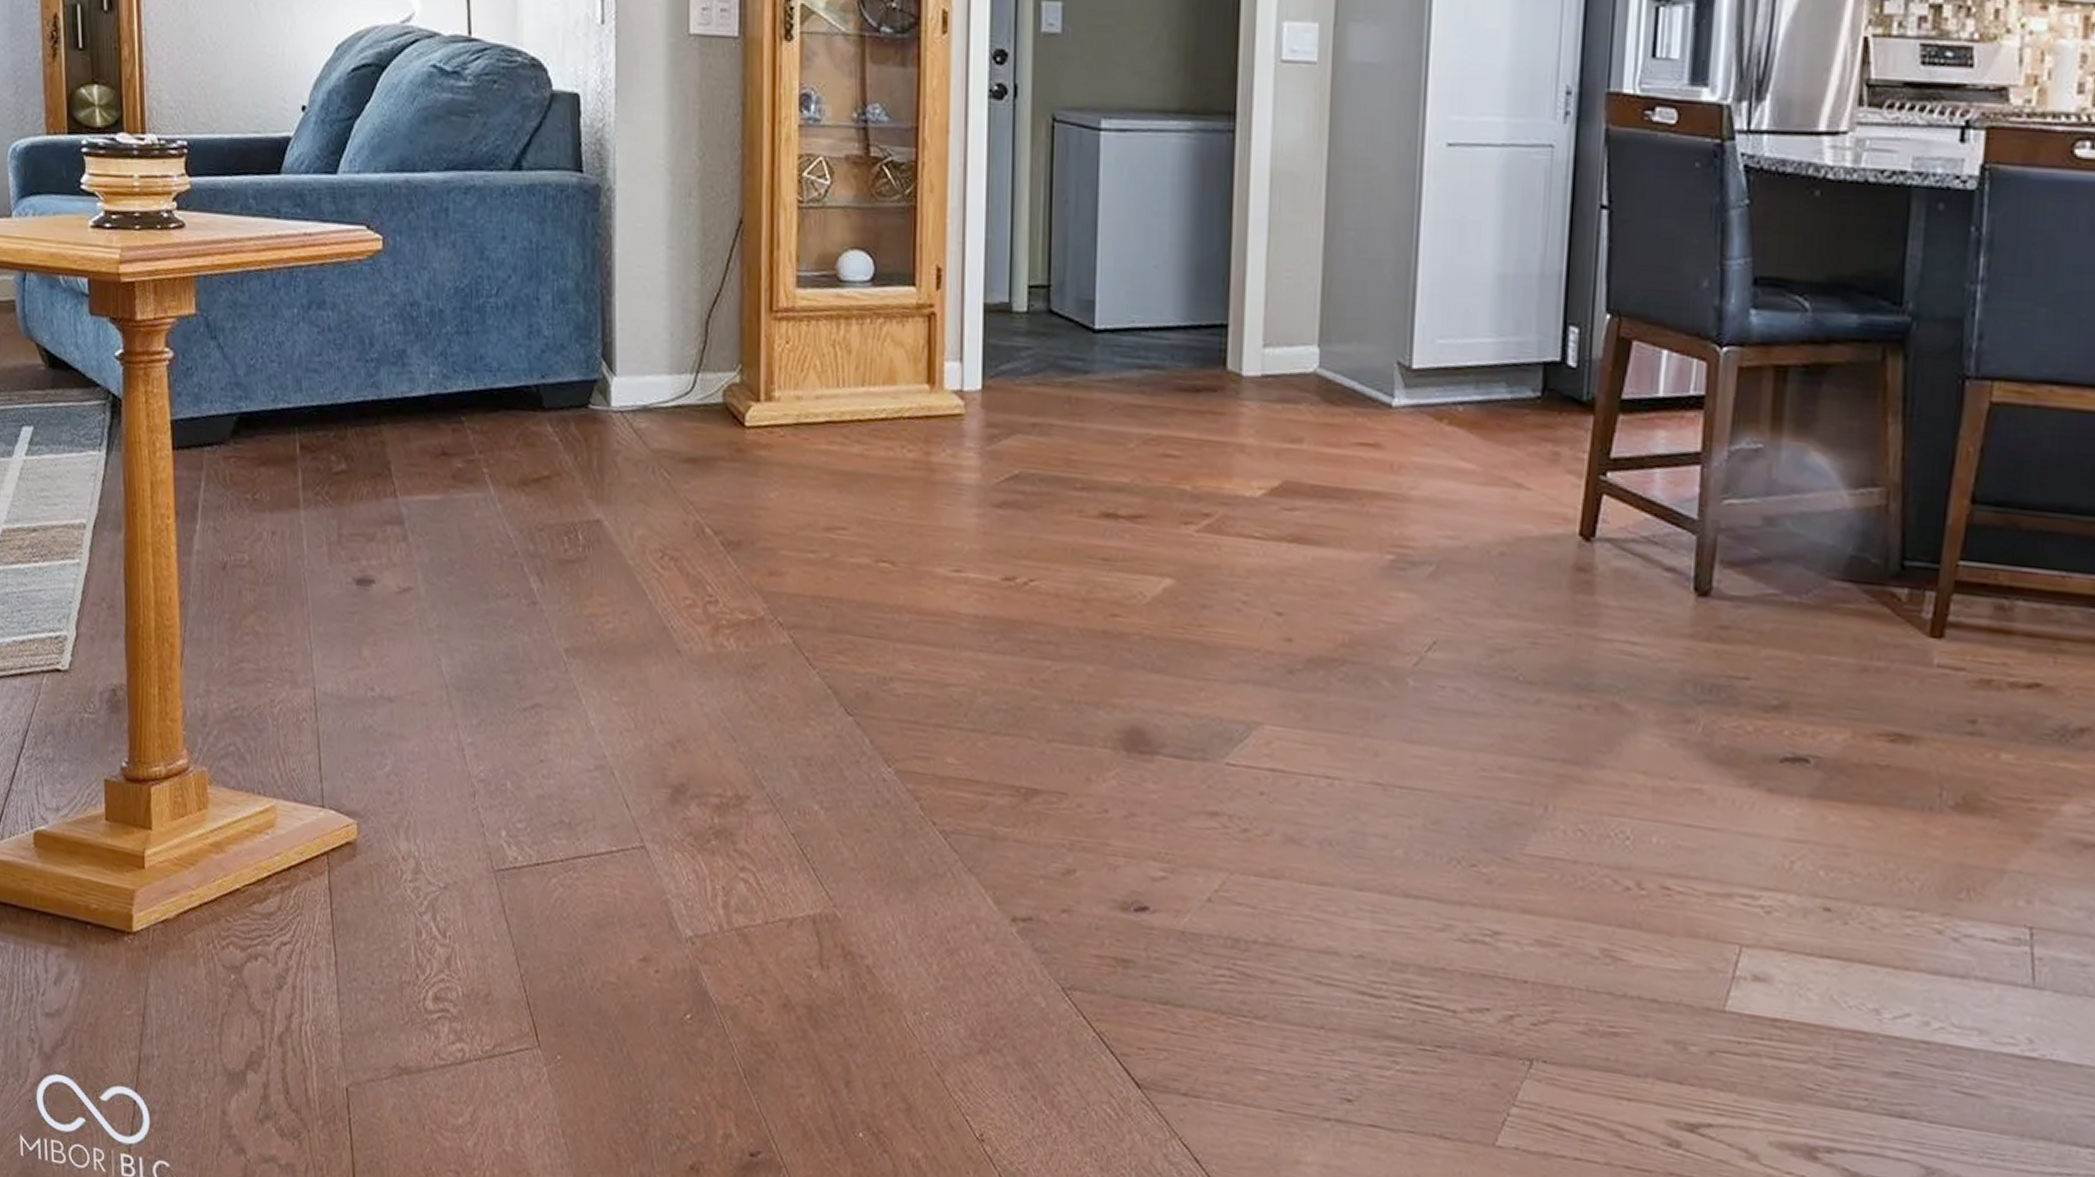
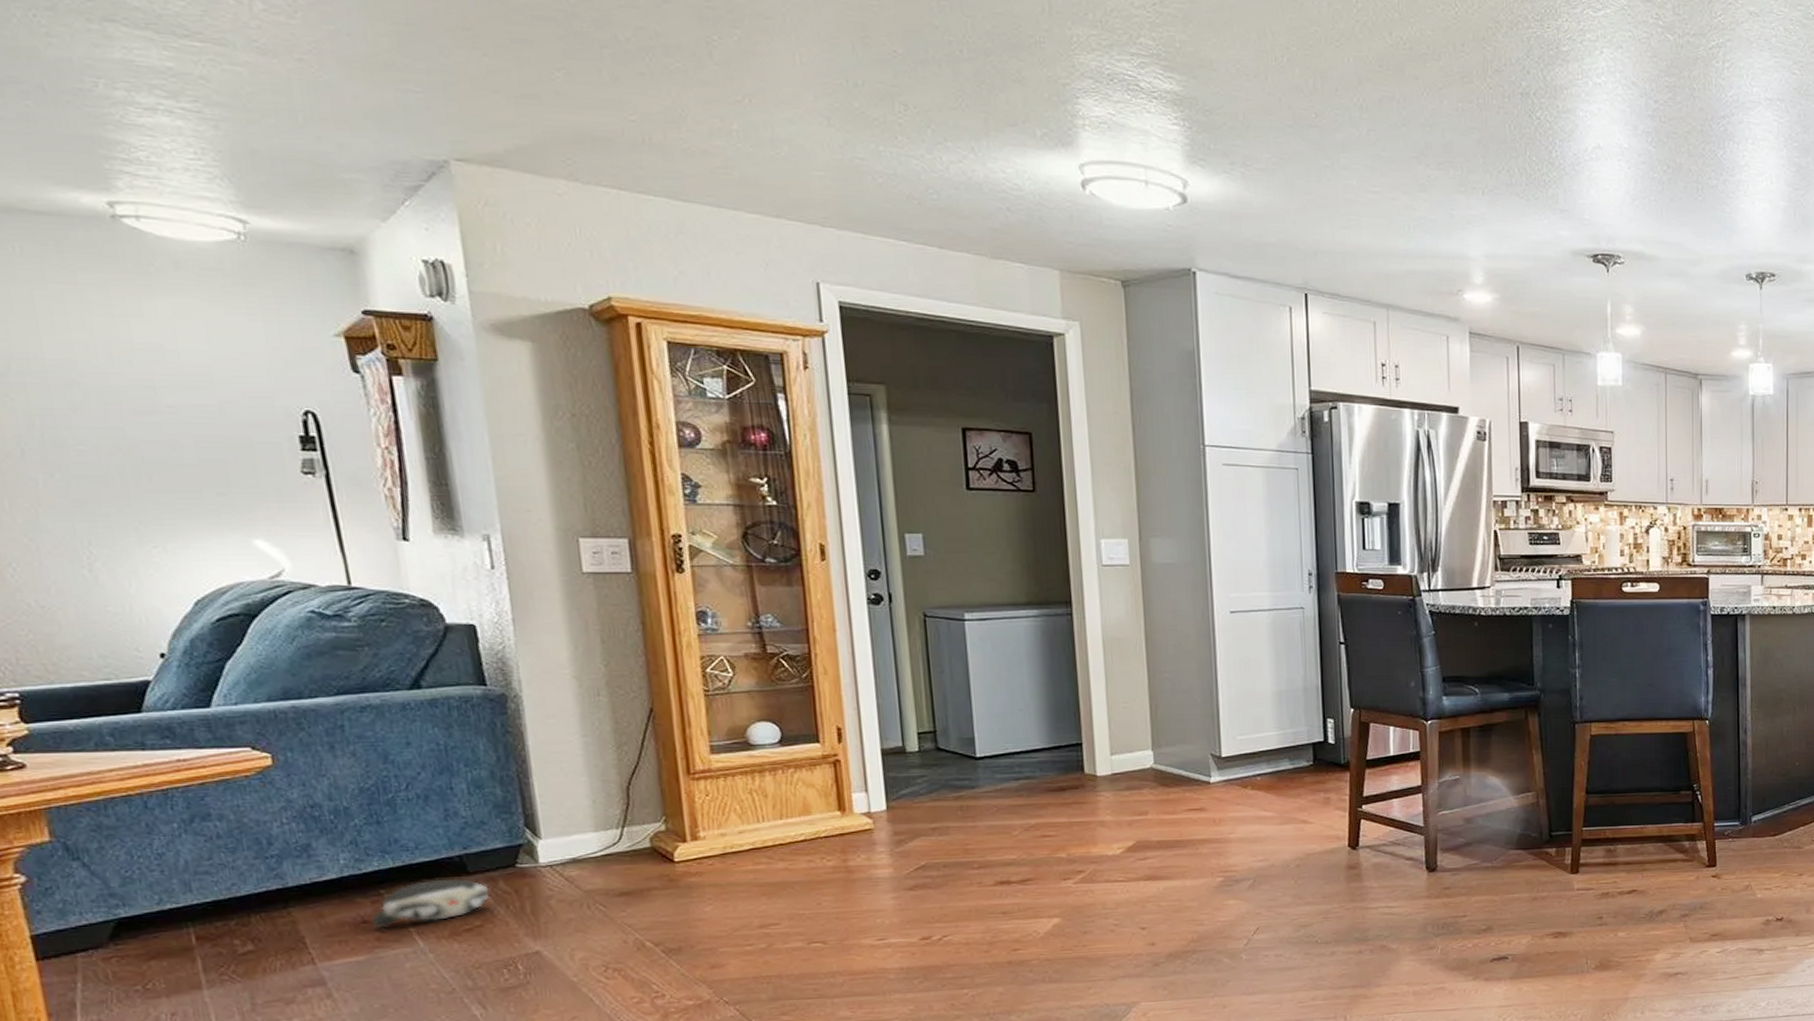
plush toy: none [451,411,560,464] -> present [371,878,489,927]

